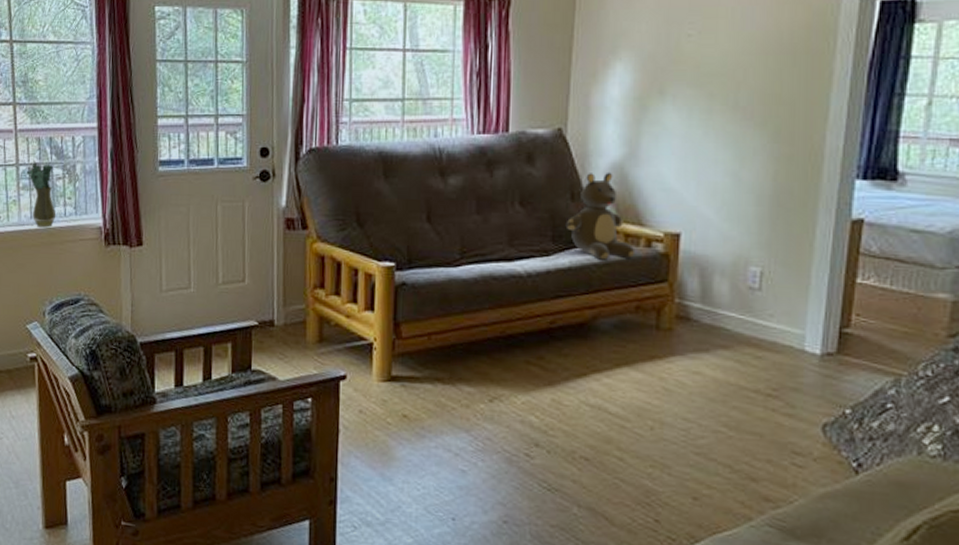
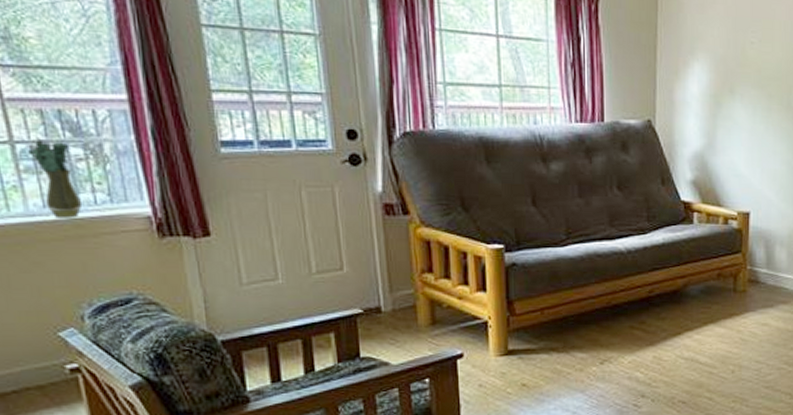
teddy bear: present [565,172,636,262] -> none [658,160,716,237]

